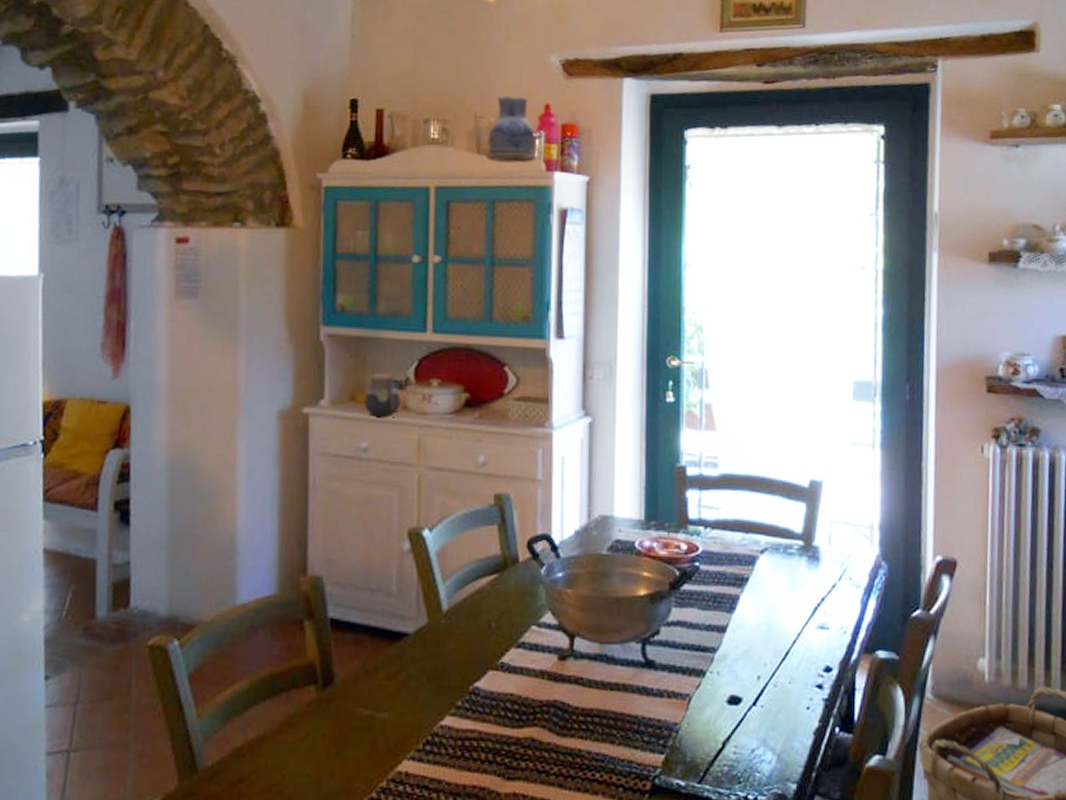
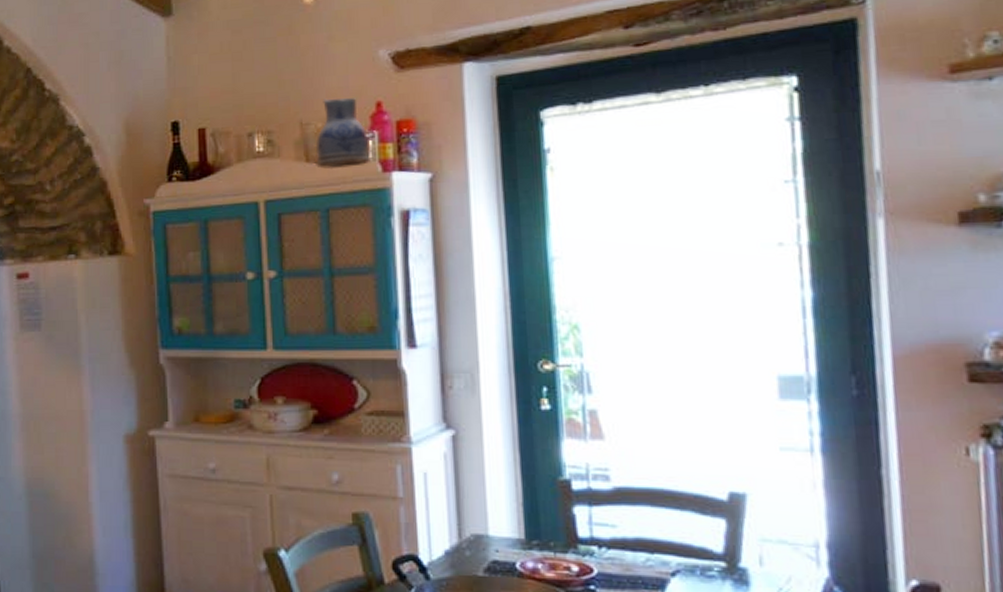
jar: present [364,372,401,419] -> none [208,392,246,440]

